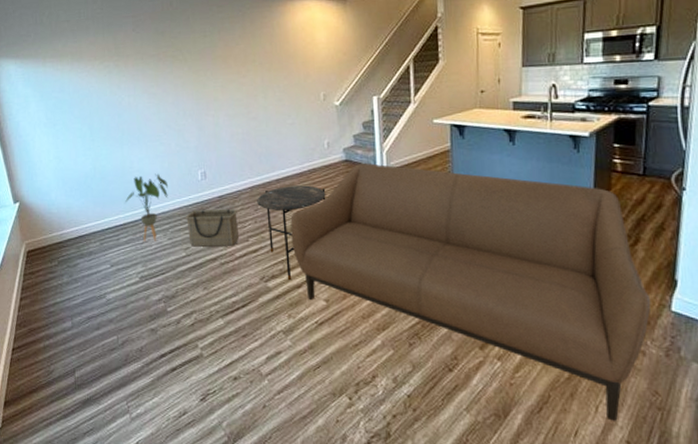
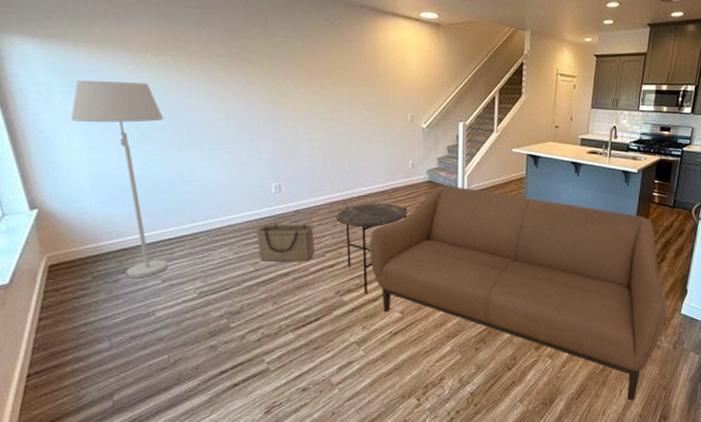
floor lamp: none [41,87,115,263] -> present [70,79,167,279]
house plant: present [125,173,169,242] -> none [182,184,237,256]

